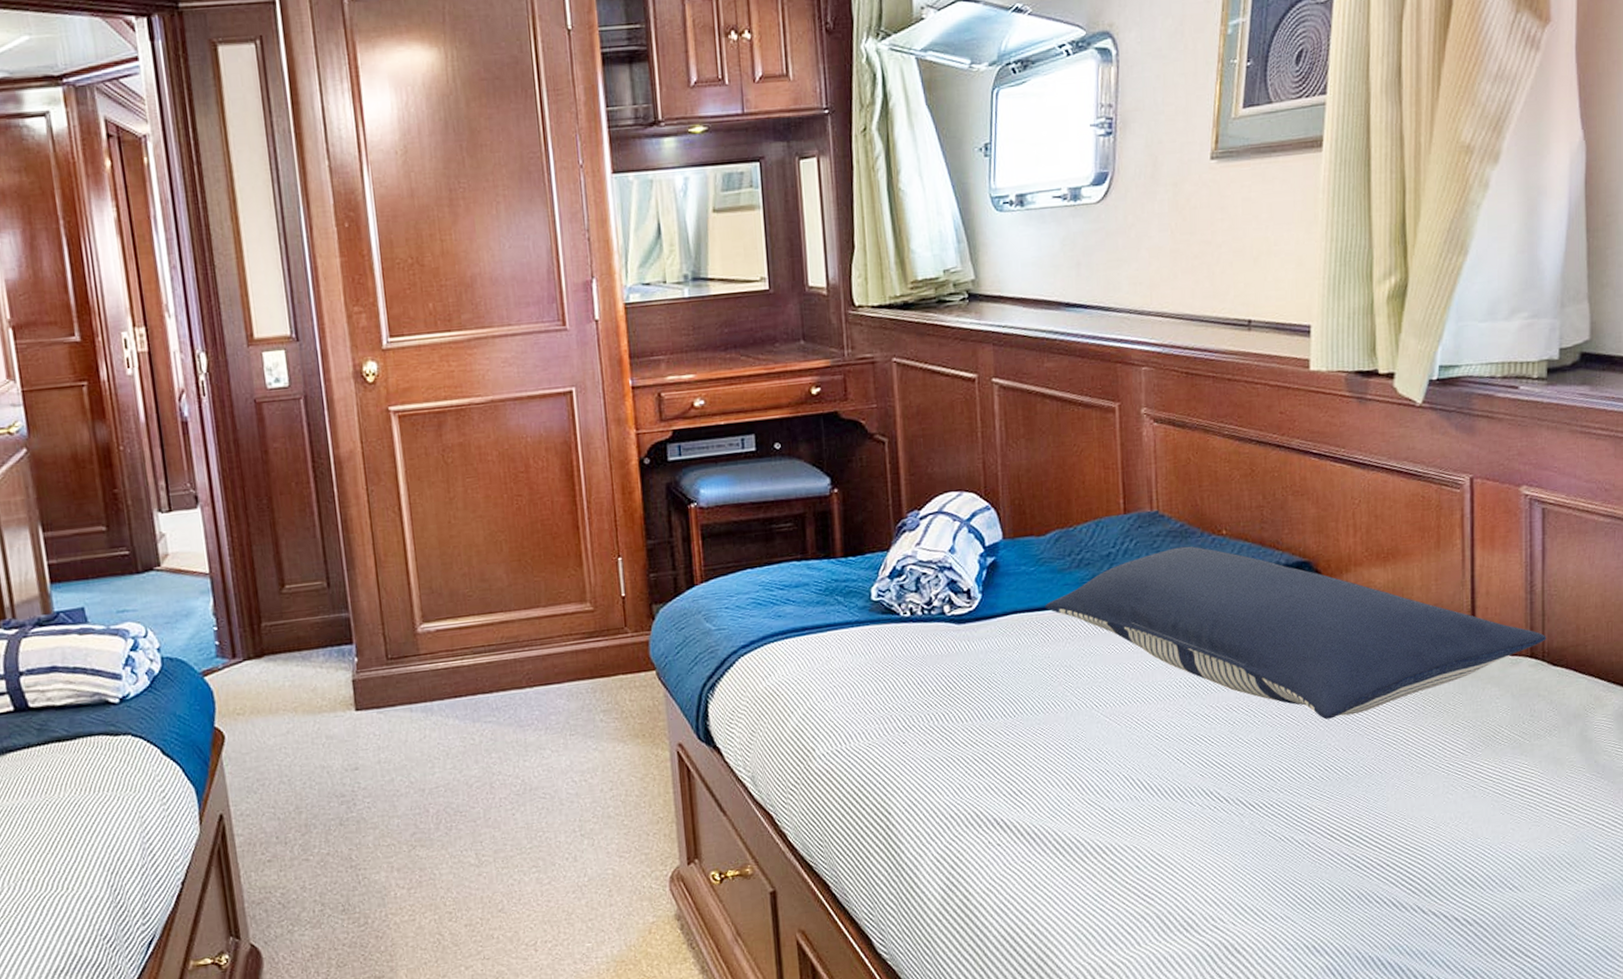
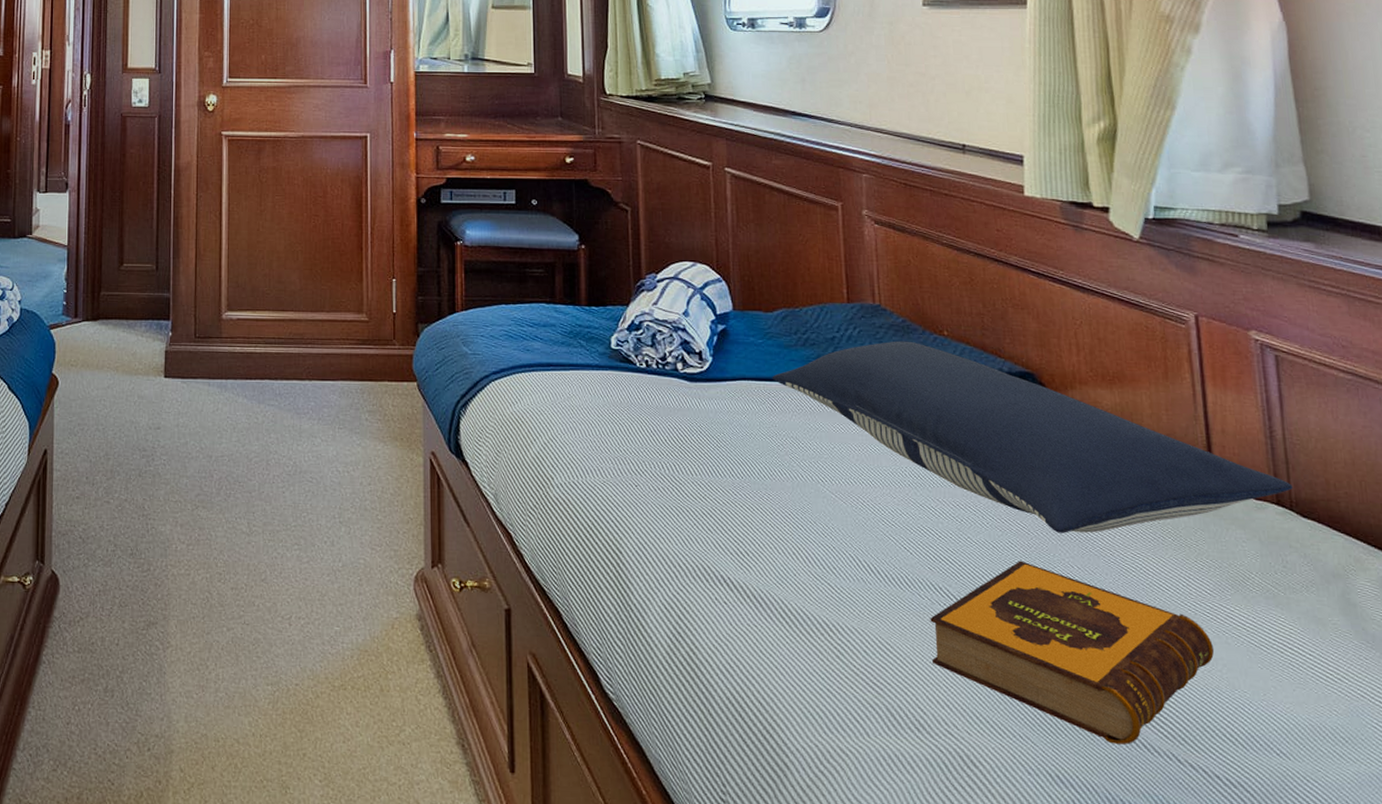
hardback book: none [1200,752,1463,908] -> present [930,560,1215,745]

